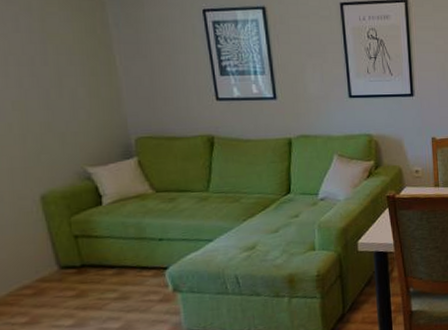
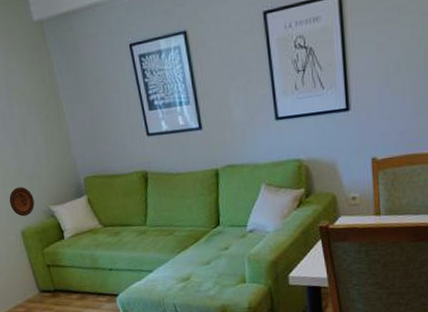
decorative plate: none [28,143,65,178] -> present [9,187,35,217]

